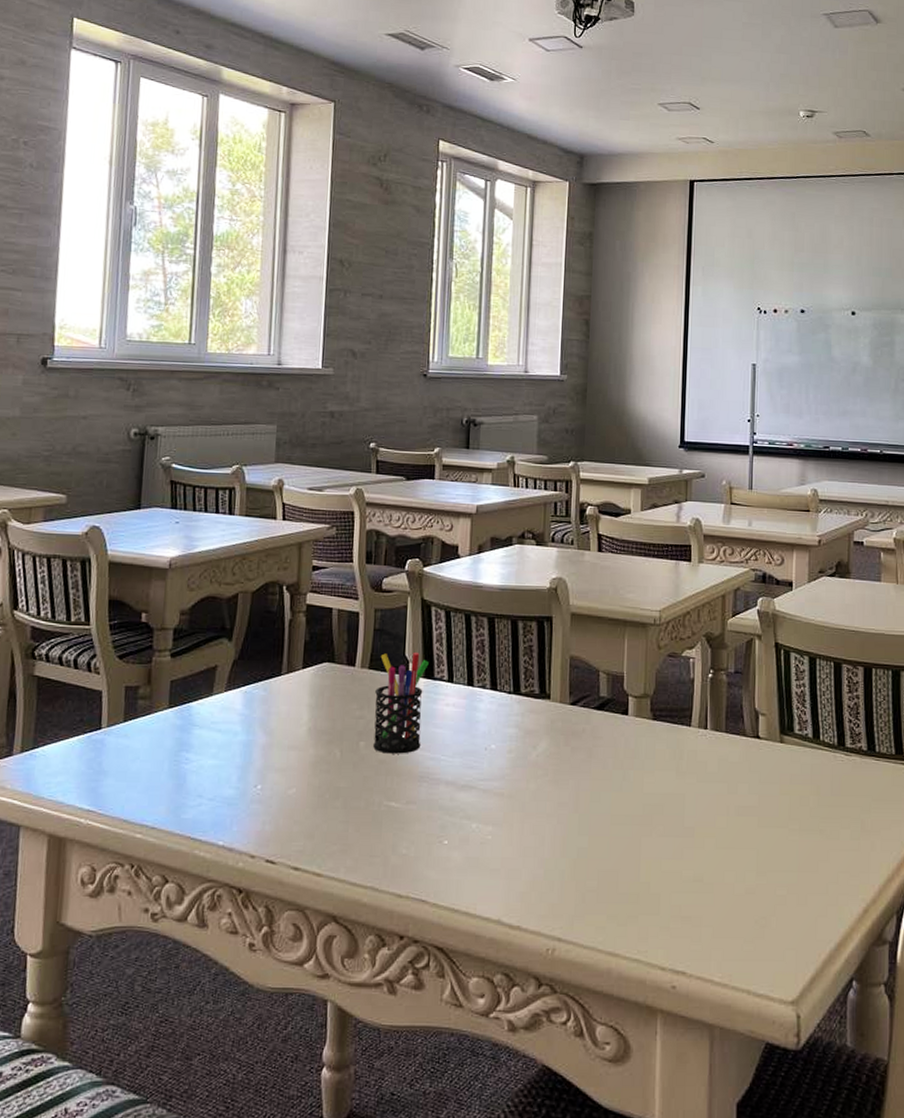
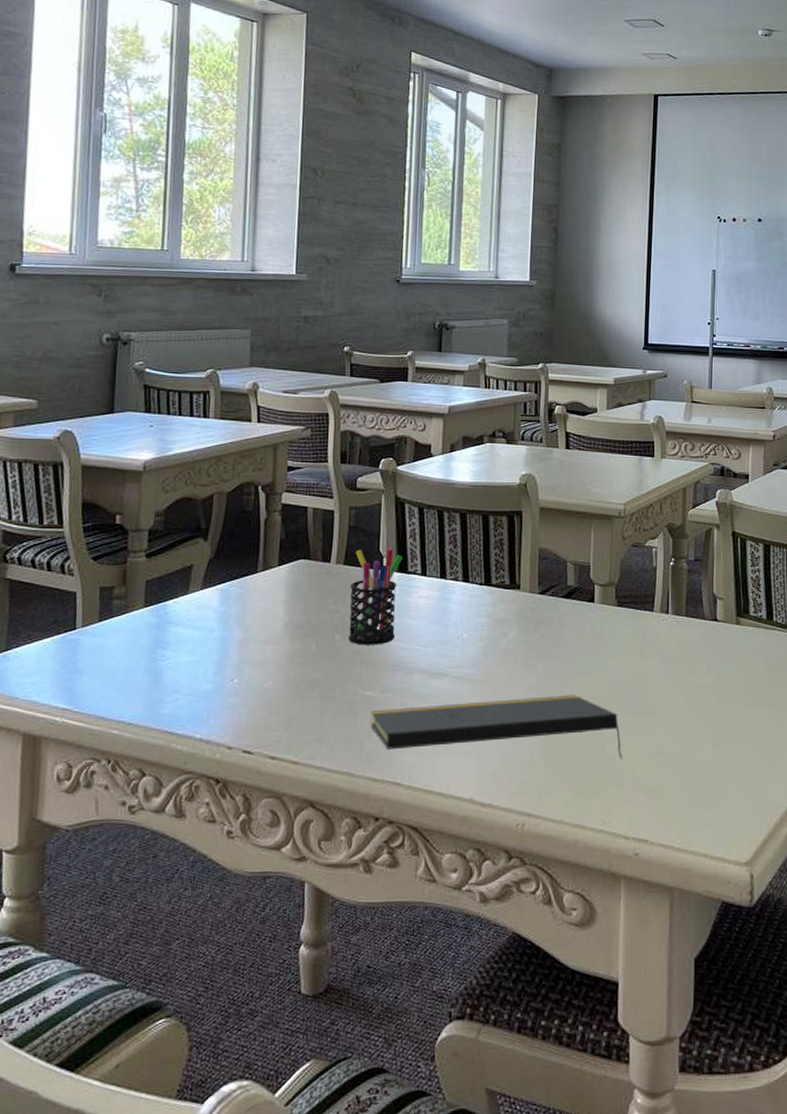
notepad: none [395,812,658,885] -> present [370,695,622,760]

